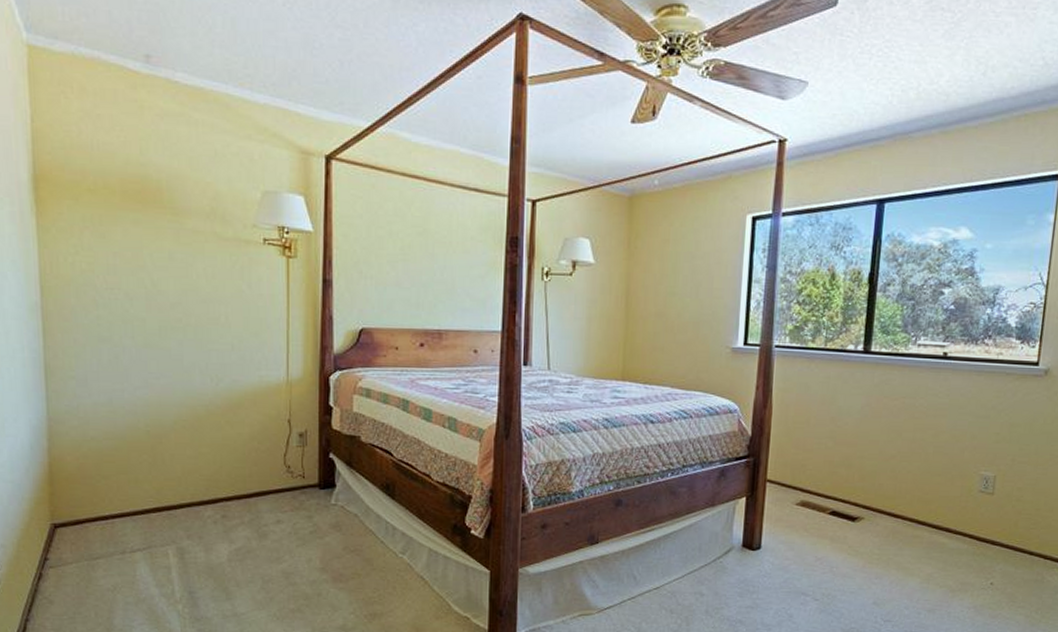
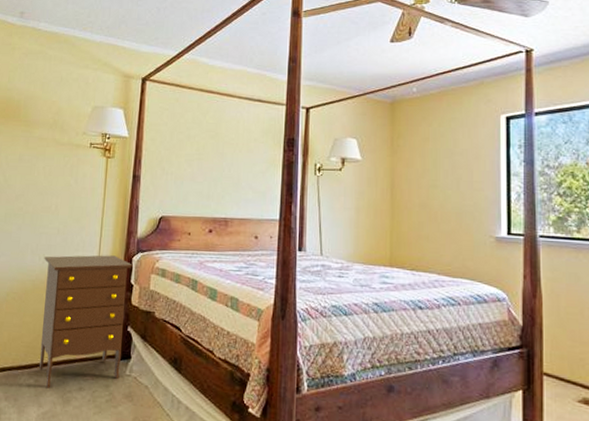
dresser: none [217,374,330,523] -> present [39,255,133,389]

